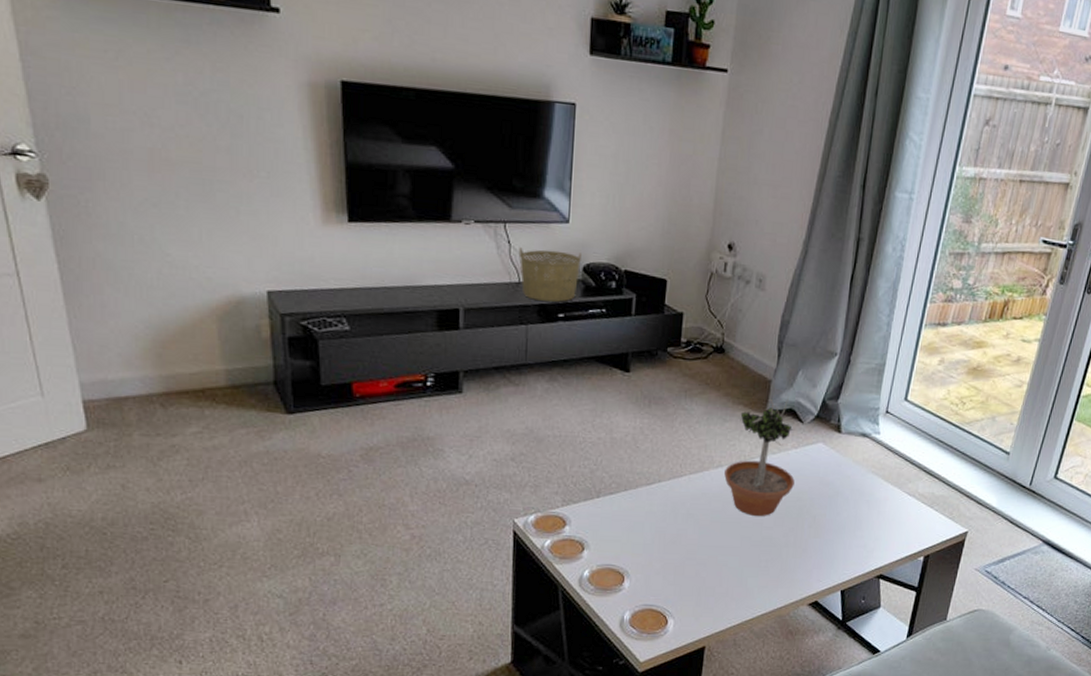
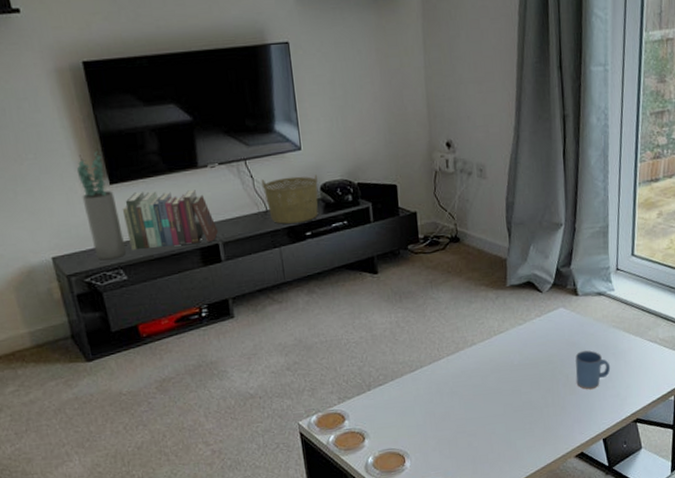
vase: none [313,180,354,307] -> present [76,149,127,261]
books: none [357,236,462,305] -> present [122,190,219,251]
potted tree: present [724,397,795,516] -> none [478,271,544,384]
mug: none [823,493,862,535] -> present [575,350,611,389]

